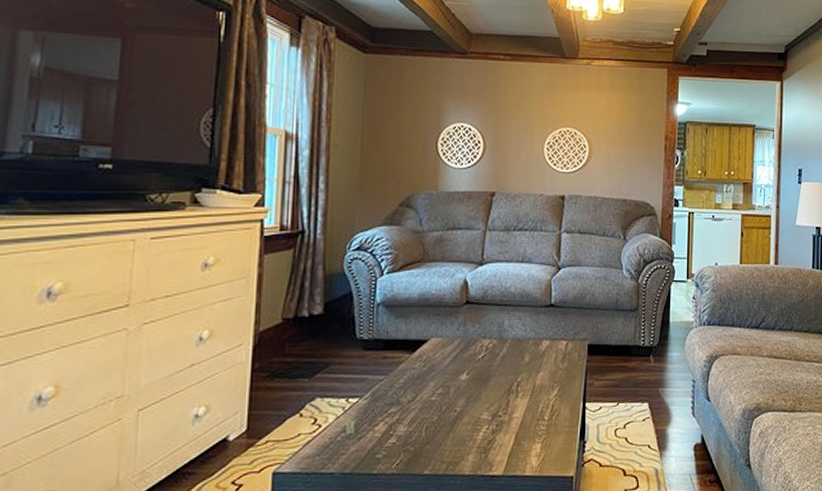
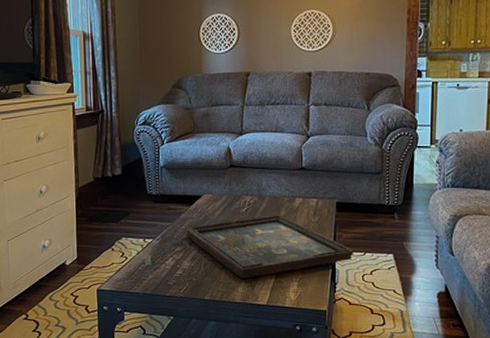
decorative tray: none [404,361,606,444] -> present [186,215,354,279]

